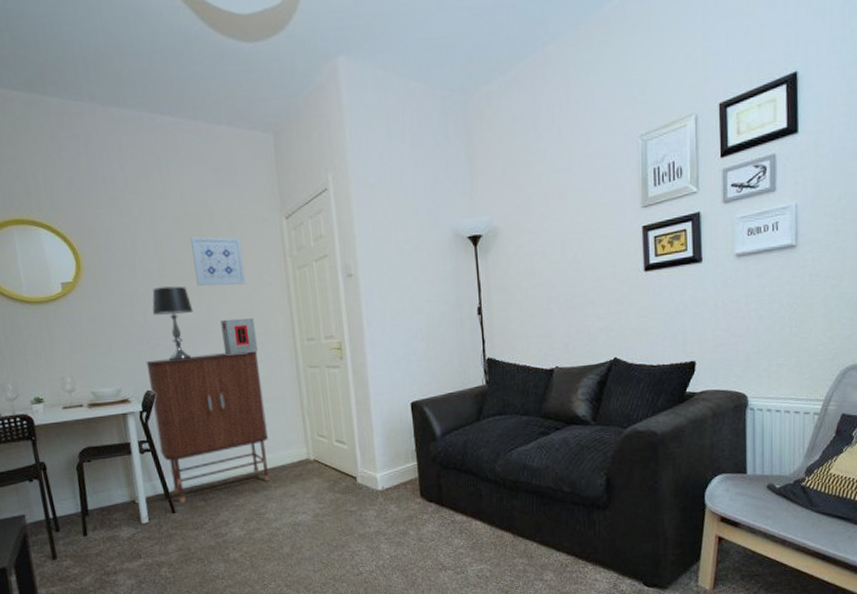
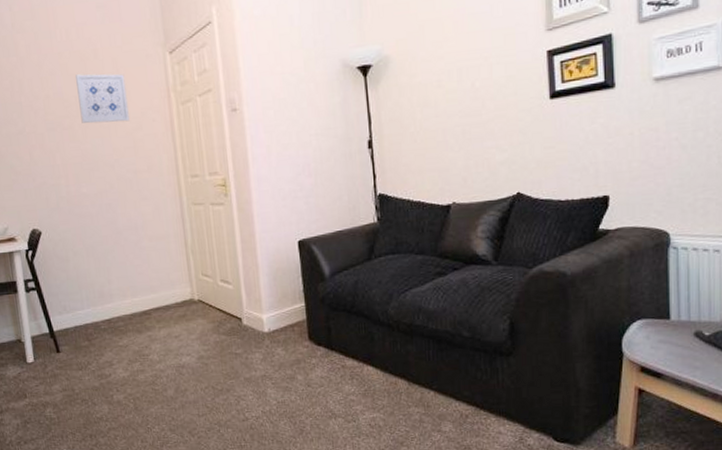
bar cabinet: present [146,351,270,503] -> none [32,188,154,343]
table lamp: present [152,286,194,361] -> none [38,124,78,199]
decorative box: present [221,317,258,354] -> none [105,154,142,192]

